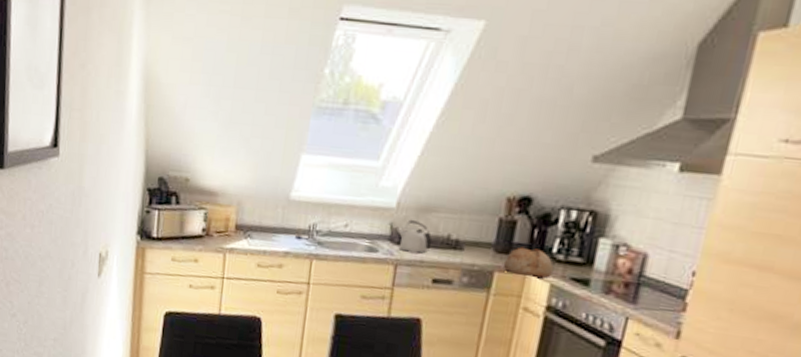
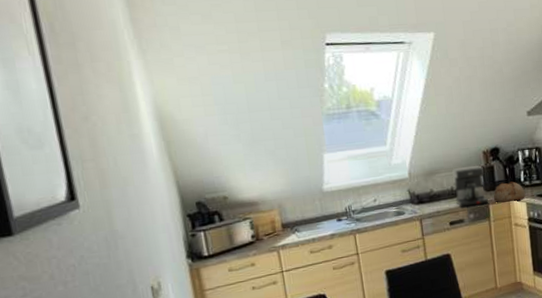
kettle: present [396,219,432,254] -> none [414,183,442,208]
coffee maker: none [449,211,501,270] -> present [452,165,488,207]

